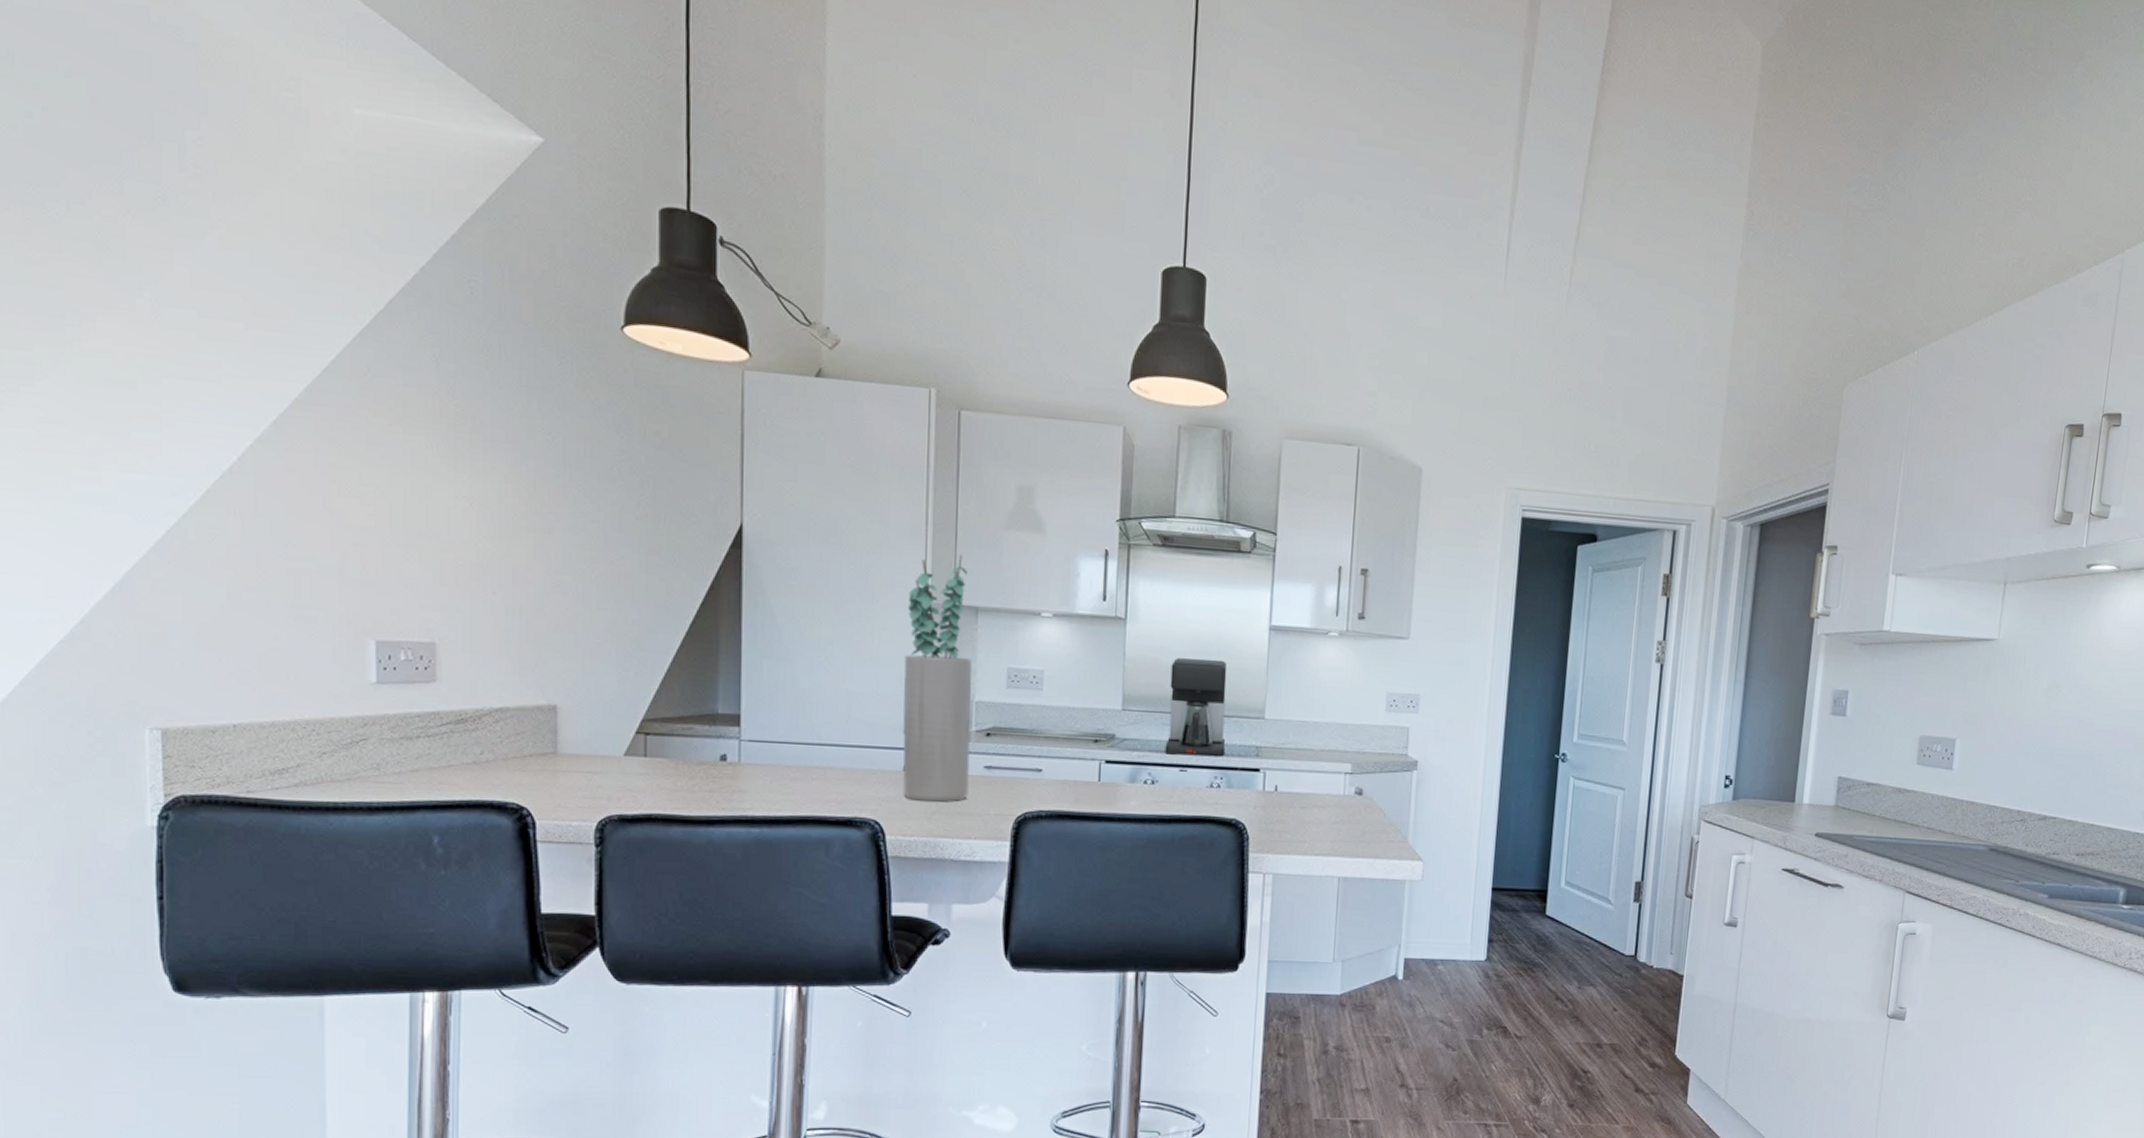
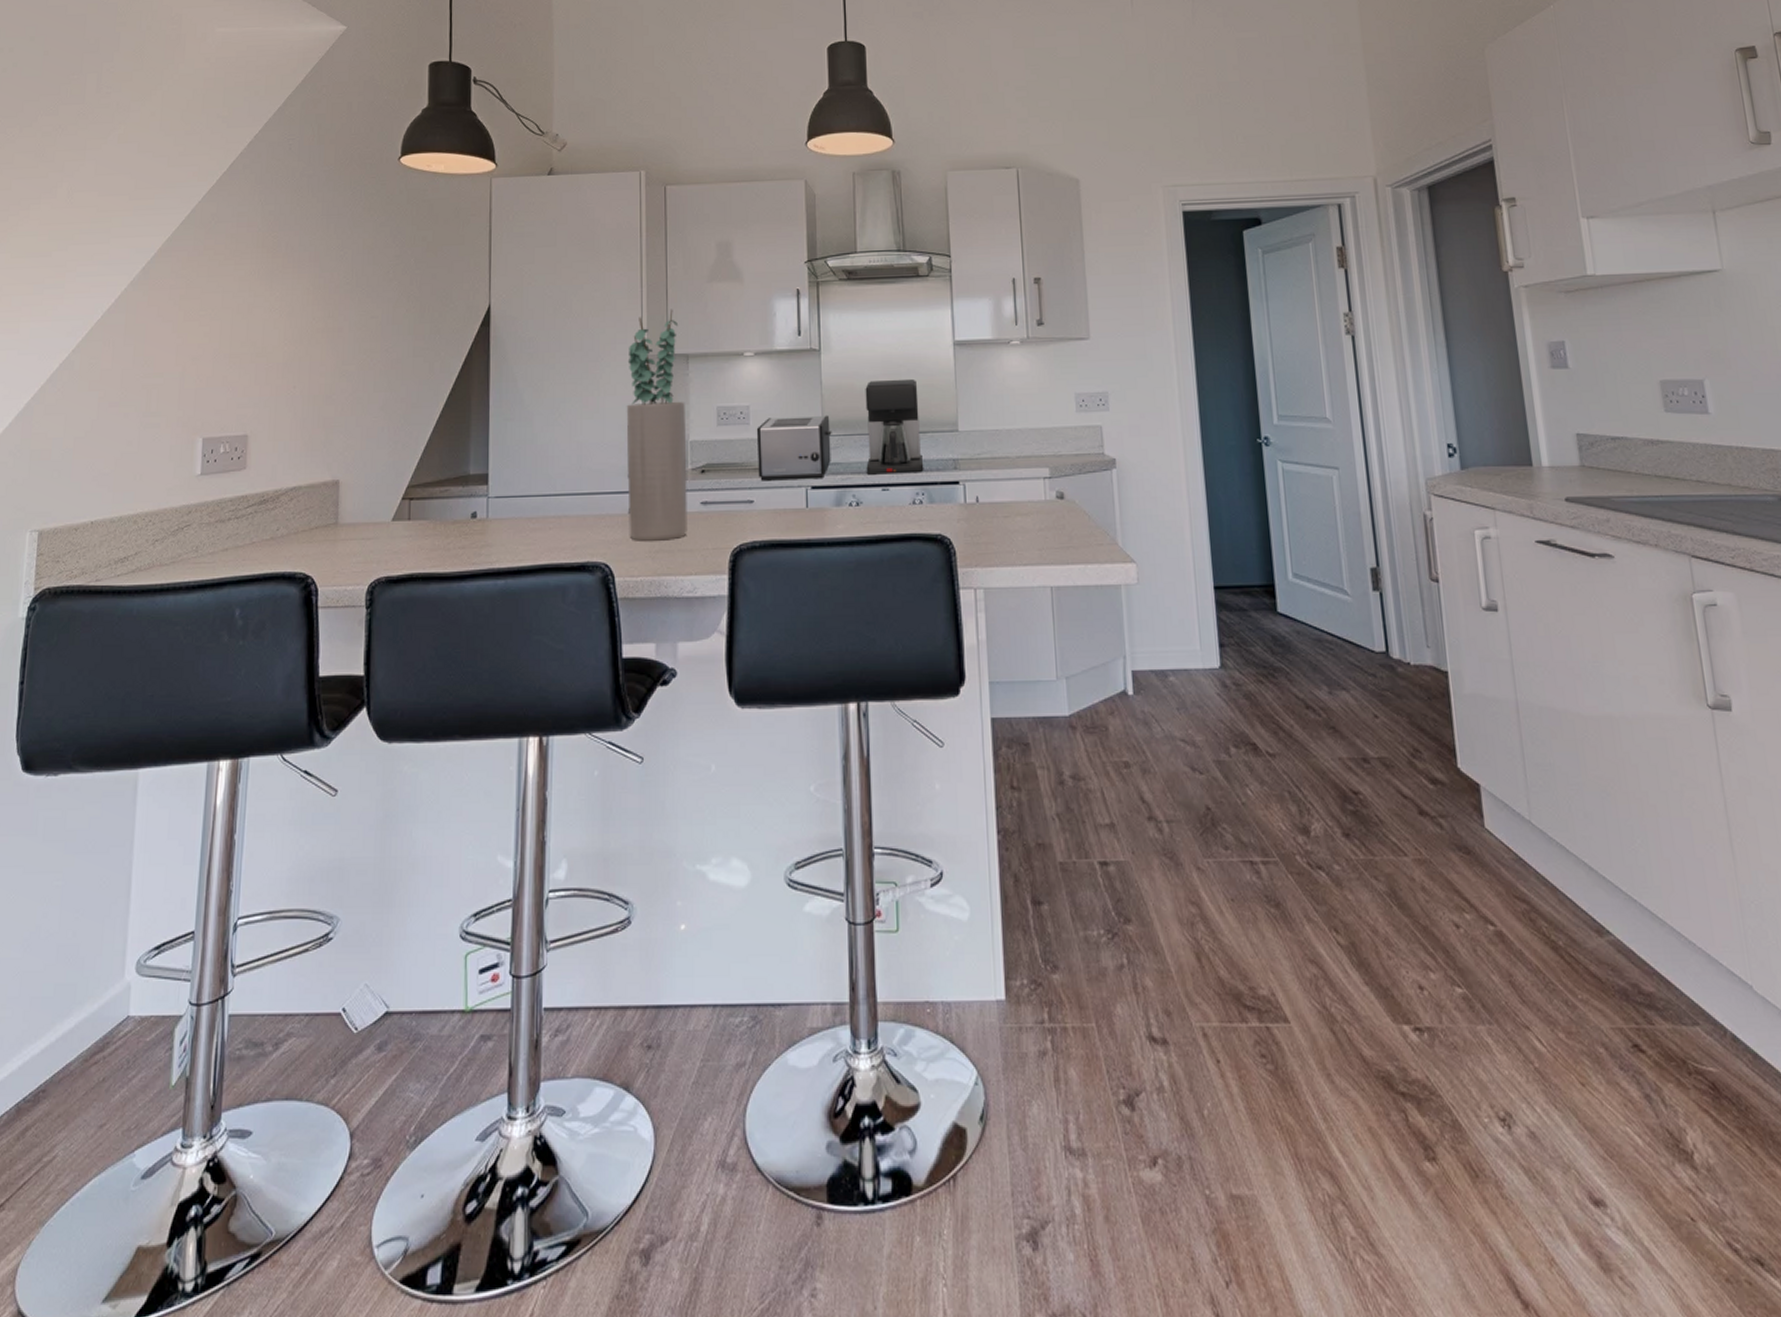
toaster: none [1049,685,1132,754] -> present [756,415,832,481]

